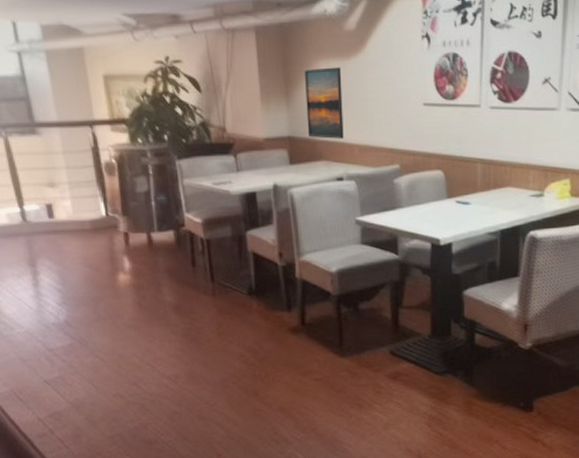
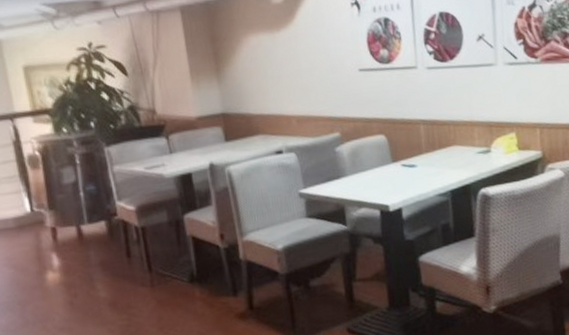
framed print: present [304,67,344,139] -> none [233,40,280,113]

